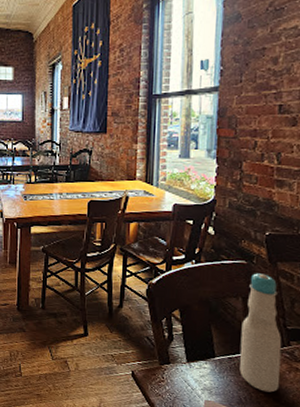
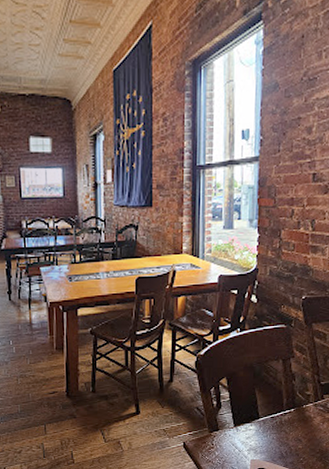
bottle: present [239,273,282,393] -> none [280,335,317,444]

